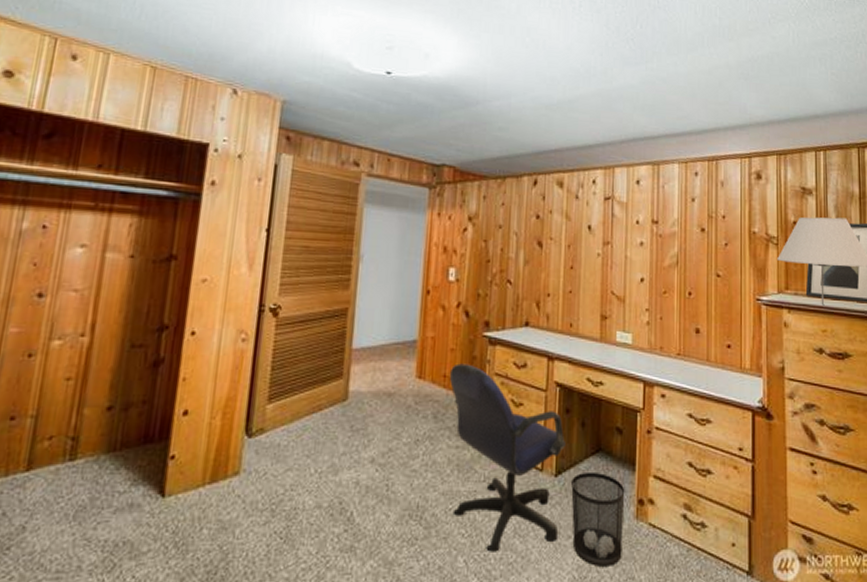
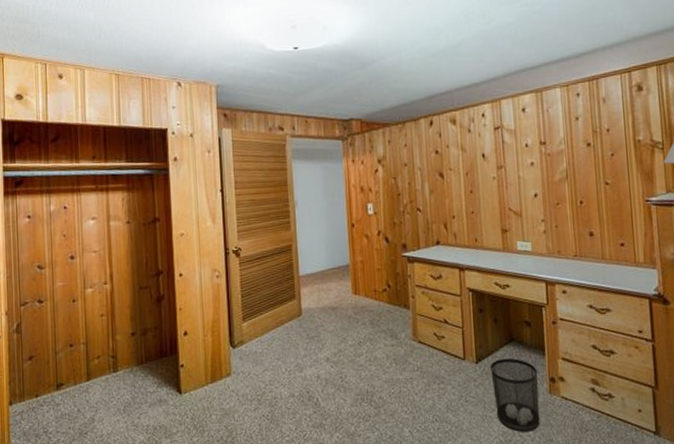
office chair: present [449,363,566,552] -> none [378,279,483,424]

